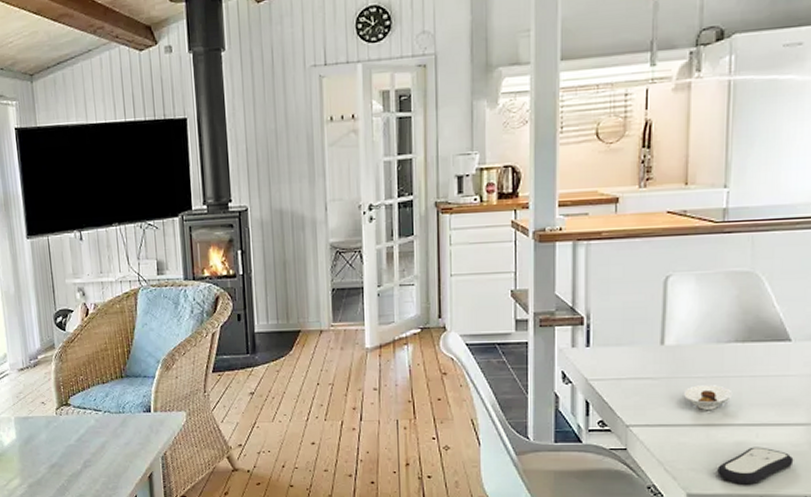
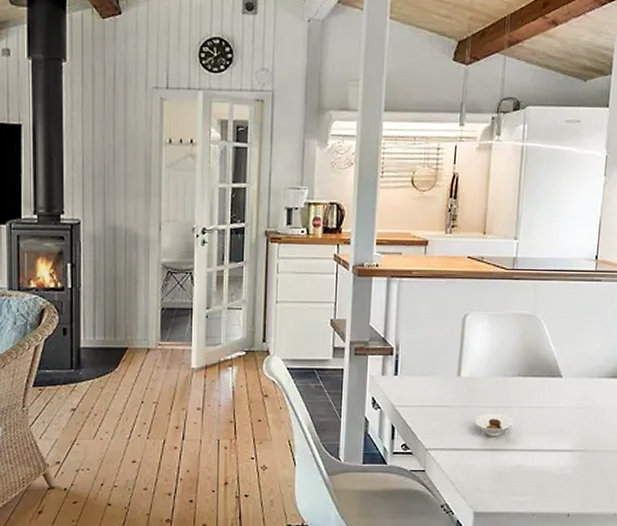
remote control: present [717,447,794,485] -> none [499,470,561,504]

